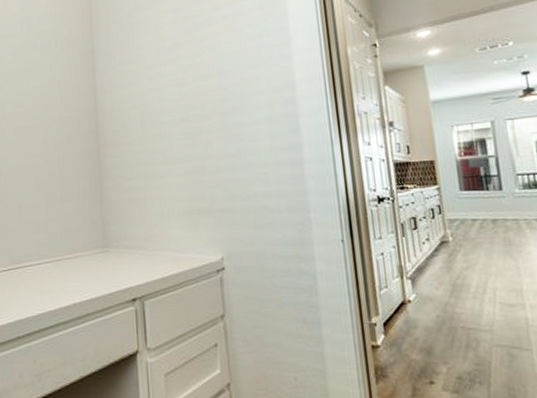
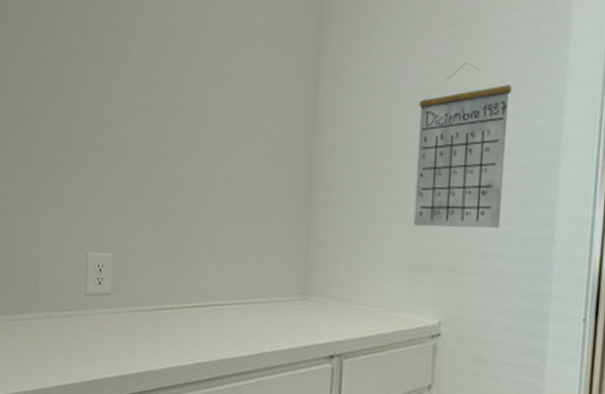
calendar: none [178,43,260,178] -> present [413,62,512,229]

